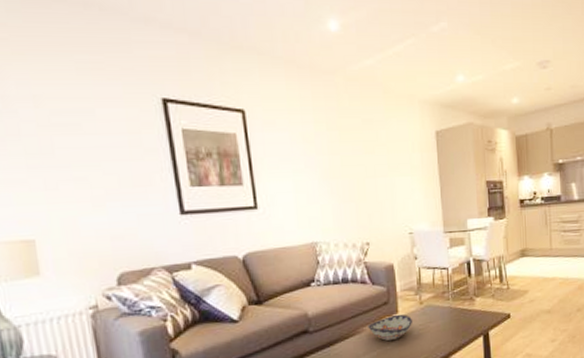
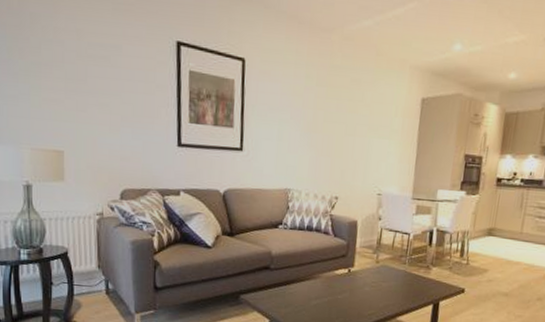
decorative bowl: present [368,314,413,341] -> none [323,268,367,291]

